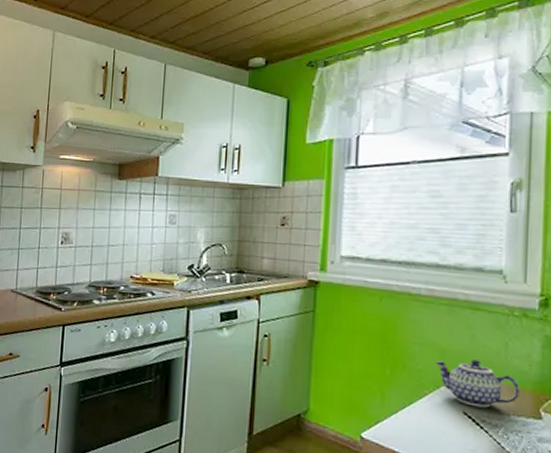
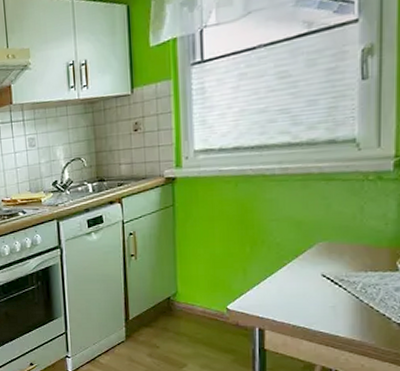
teapot: present [435,359,520,408] -> none [292,226,376,269]

